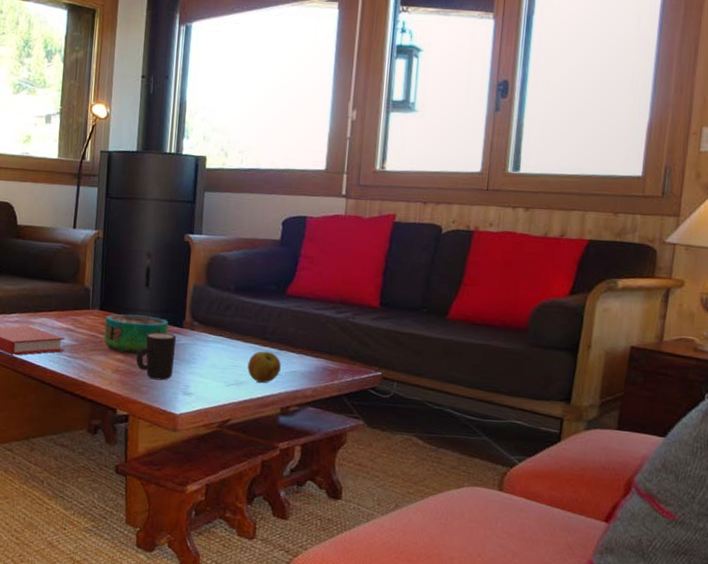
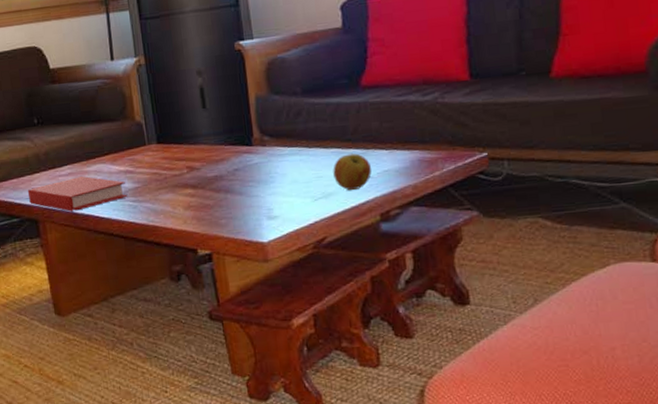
decorative bowl: present [104,314,169,354] -> none [165,140,237,186]
mug: present [136,332,177,381] -> none [207,154,252,209]

